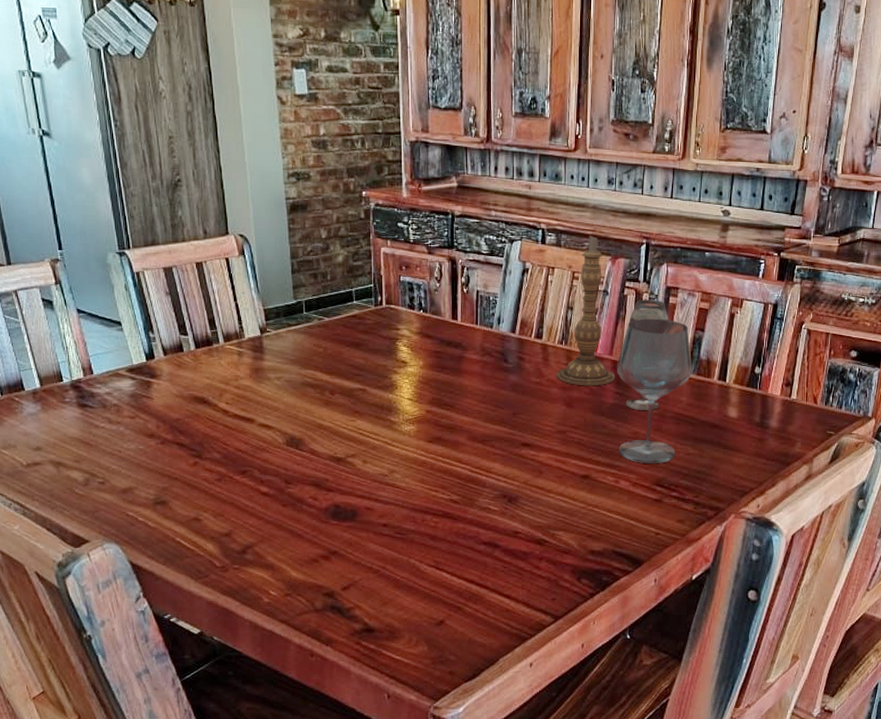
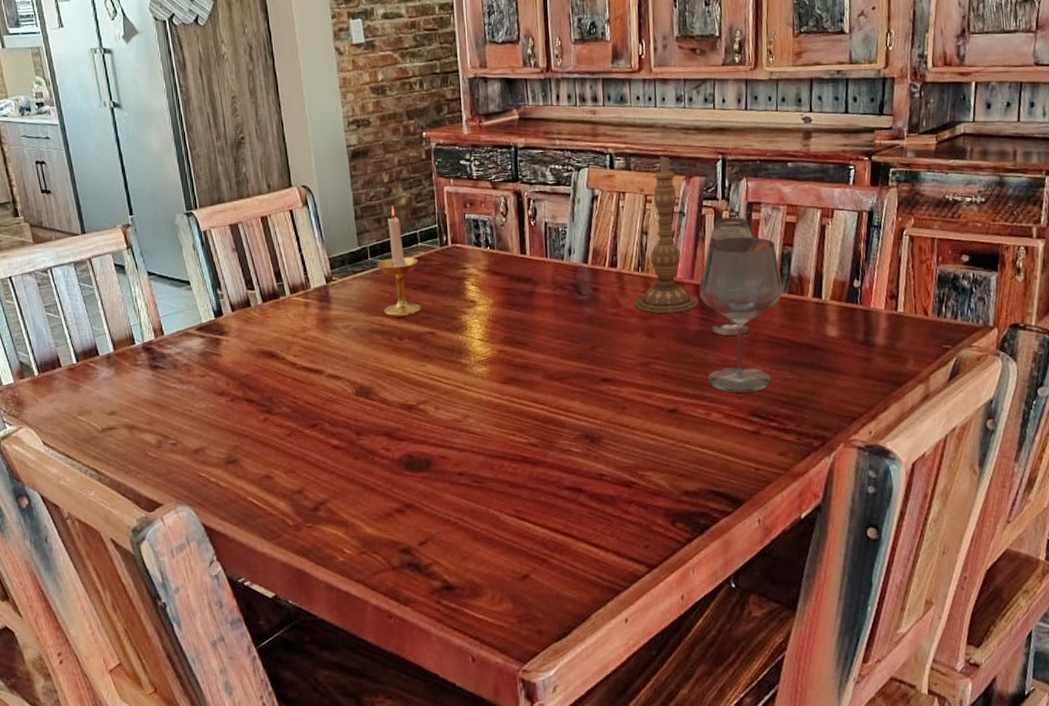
candlestick: none [312,262,355,372] -> present [377,206,422,318]

